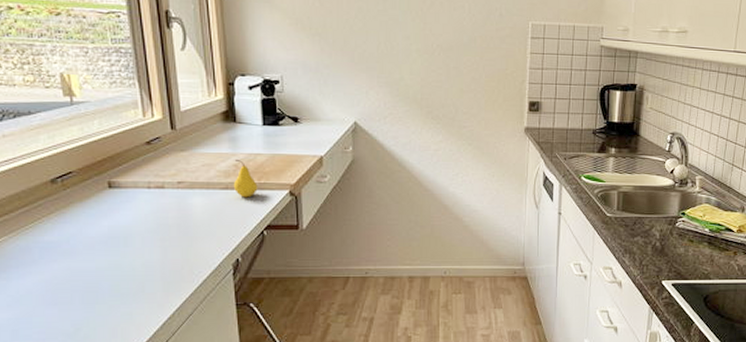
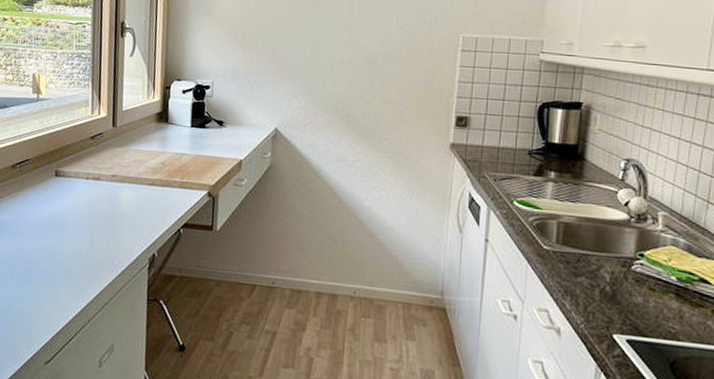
fruit: present [233,158,258,198] -> none [158,157,180,195]

